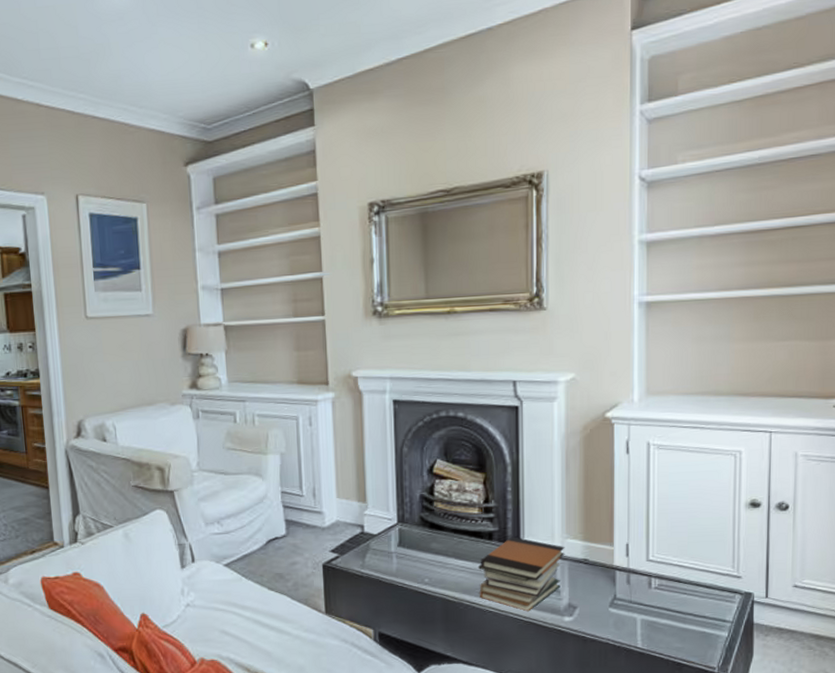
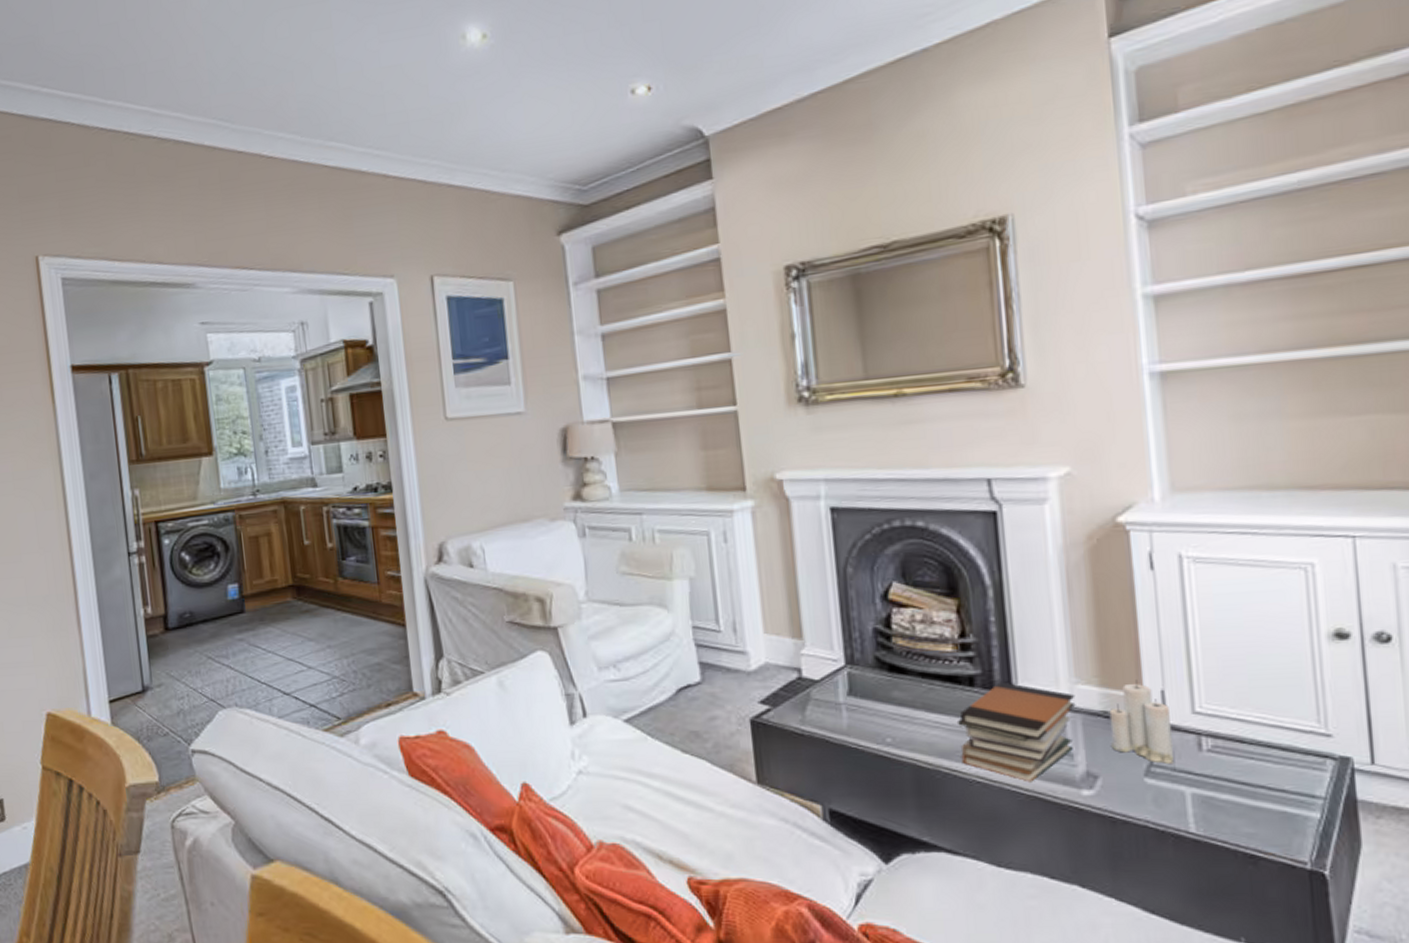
candle: none [588,536,631,598] -> present [1109,679,1174,764]

